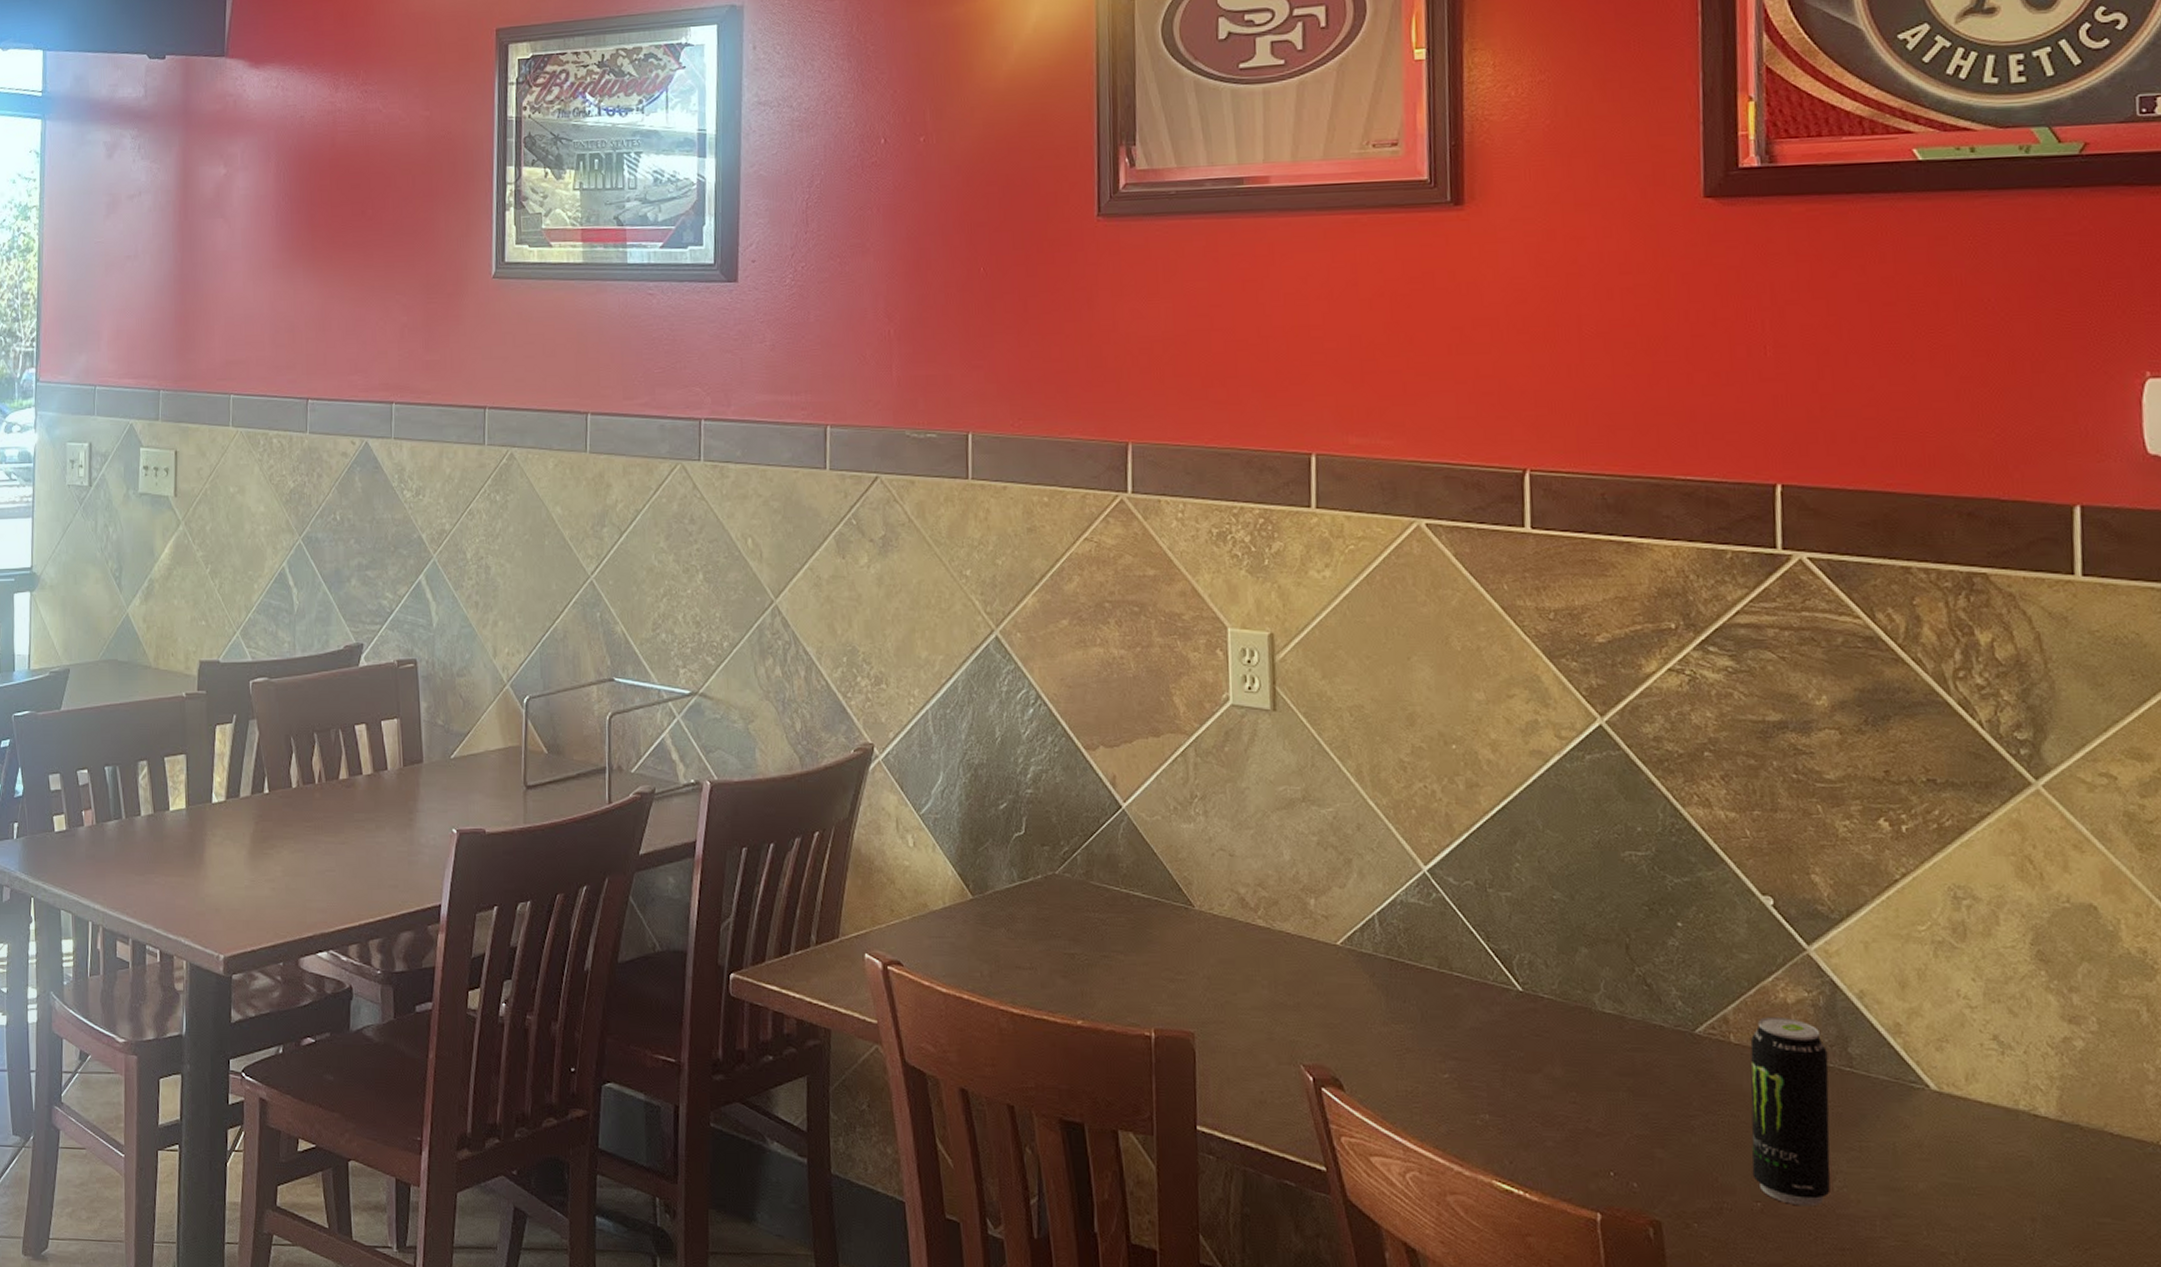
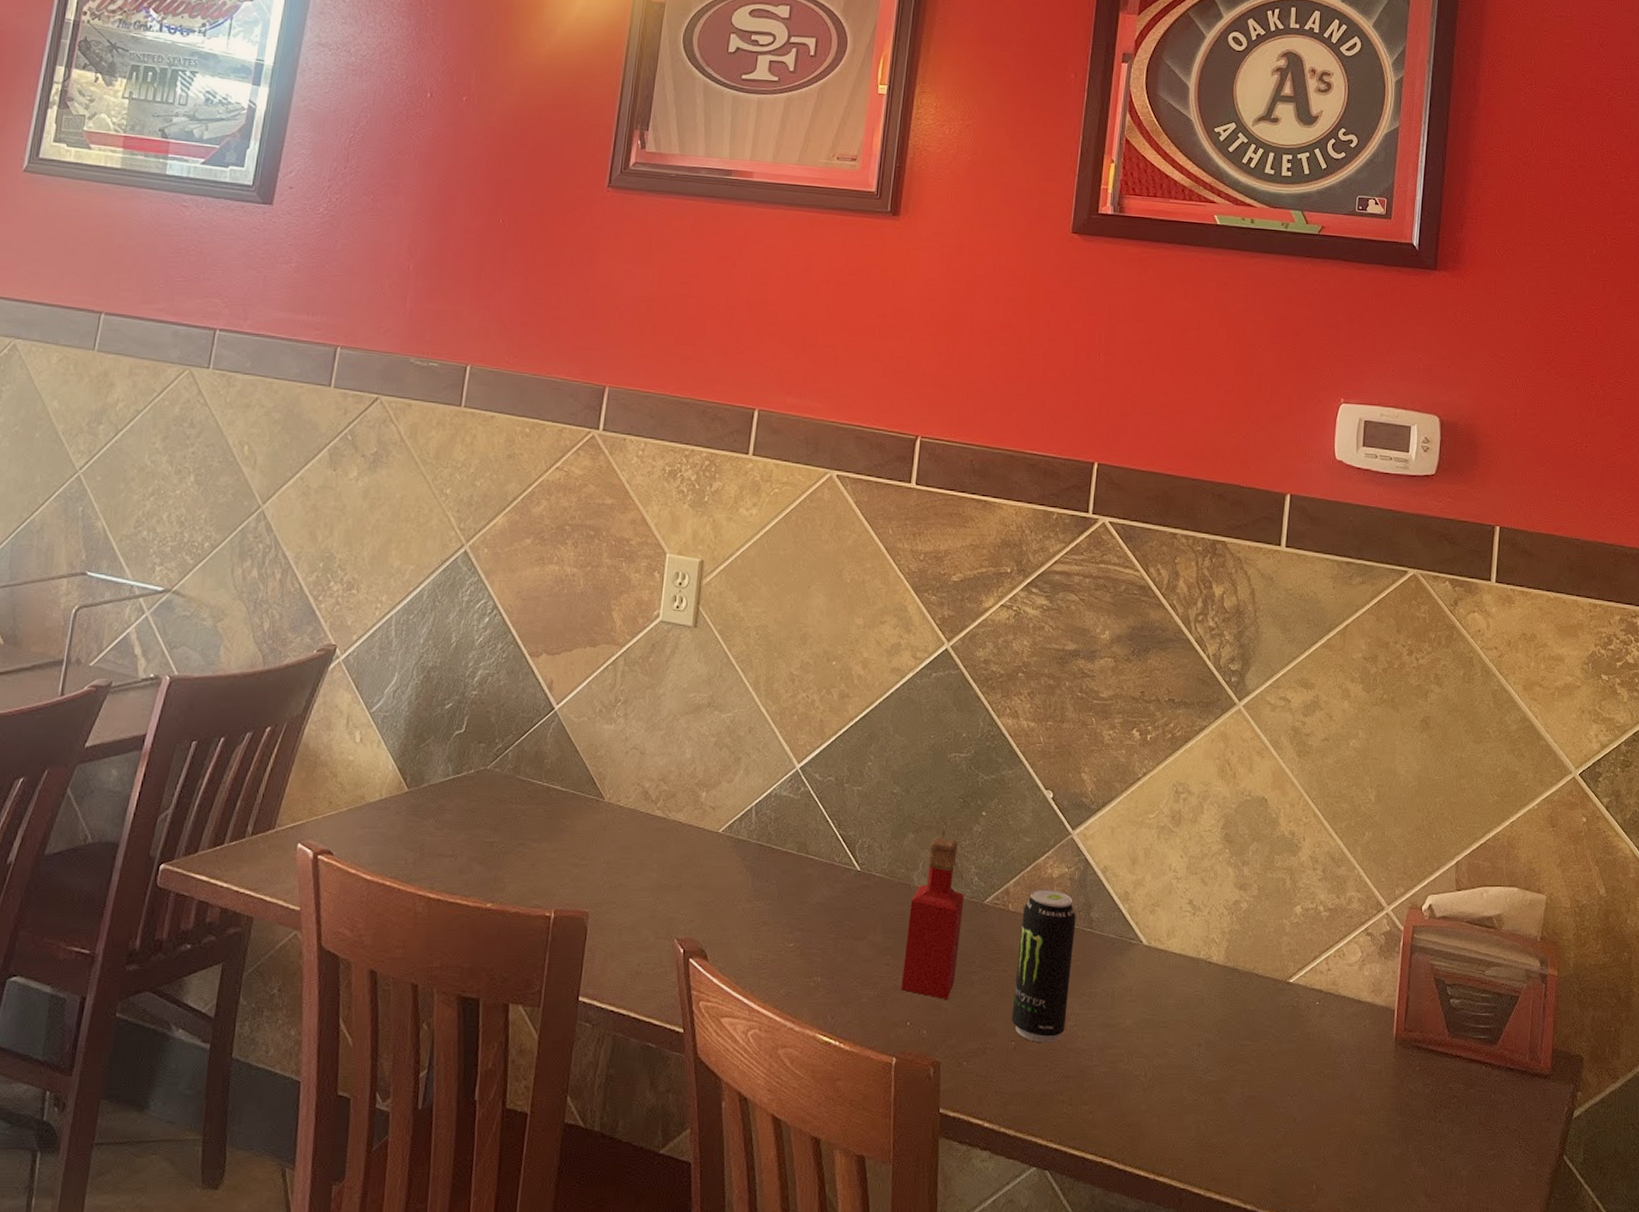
tabasco sauce: none [1594,952,1668,1148] -> present [901,837,964,1000]

